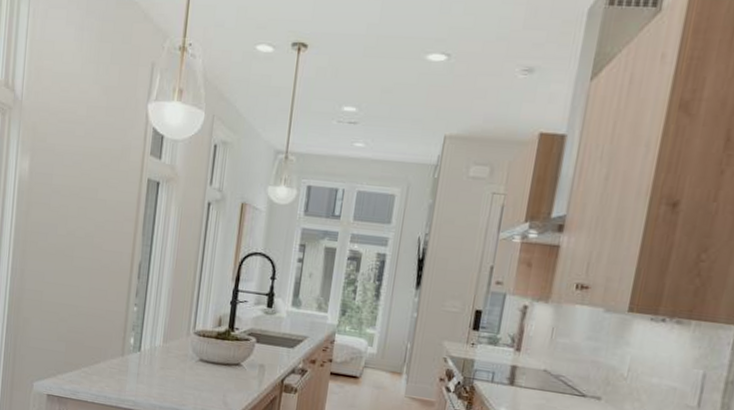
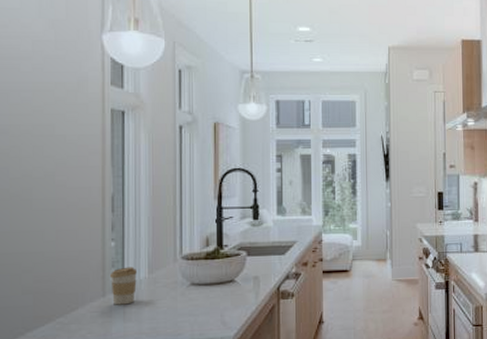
coffee cup: none [129,332,153,368] -> present [109,266,137,305]

